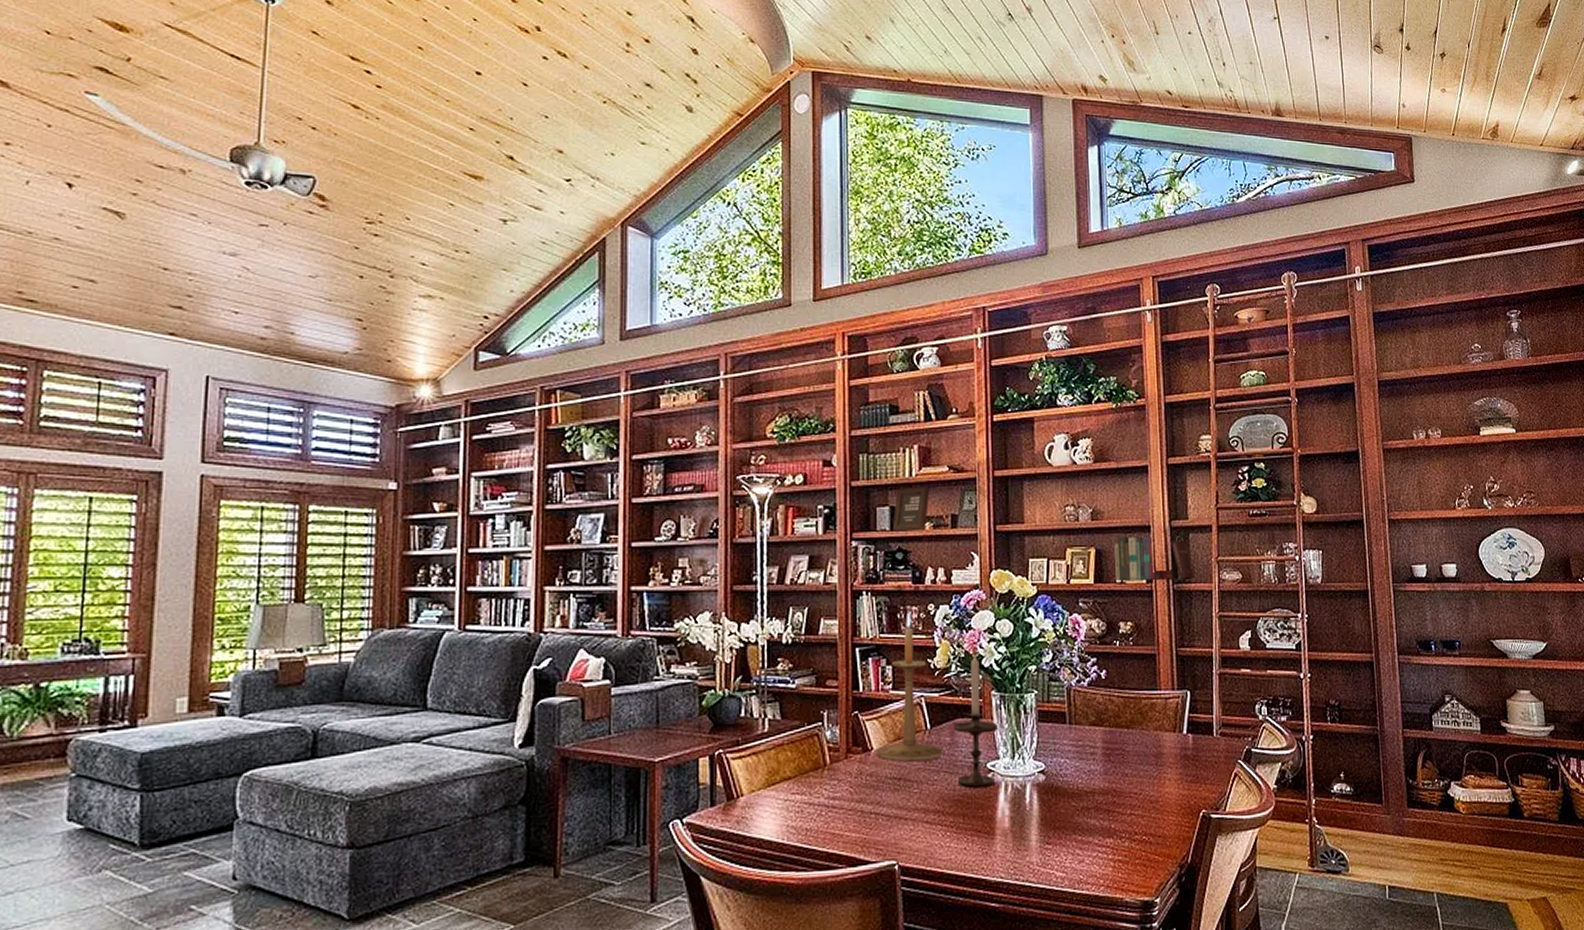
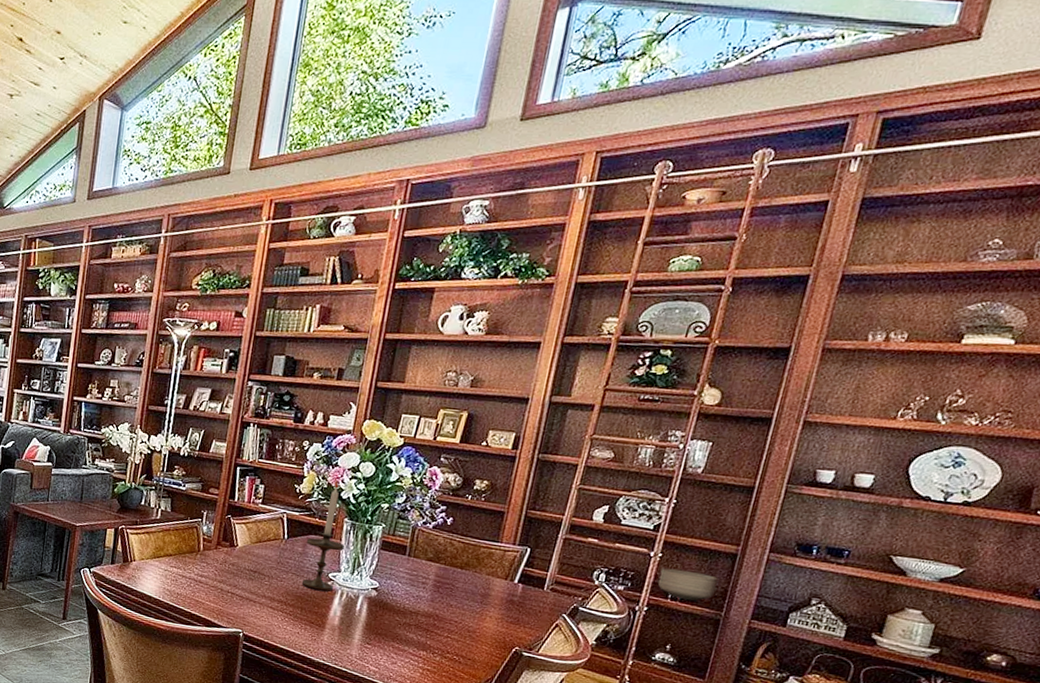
candlestick: present [876,612,943,762] -> none [240,445,295,563]
picture frame: present [892,486,930,533] -> none [284,341,324,380]
books: present [1113,535,1195,582] -> none [481,404,564,452]
bowl: none [1313,687,1367,720] -> present [658,567,720,601]

